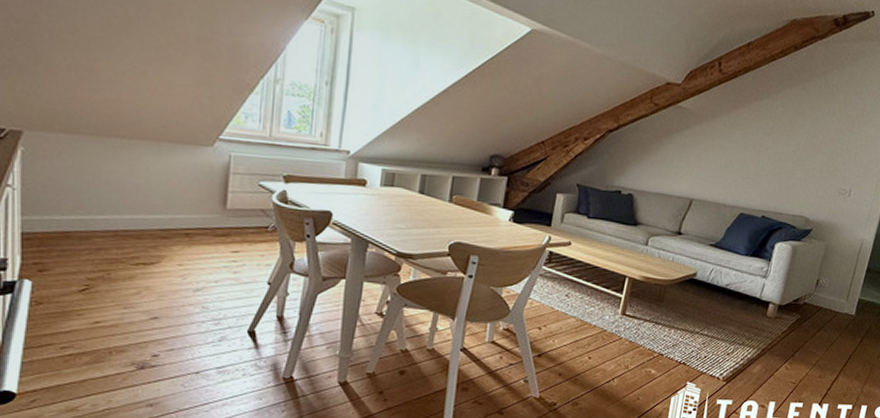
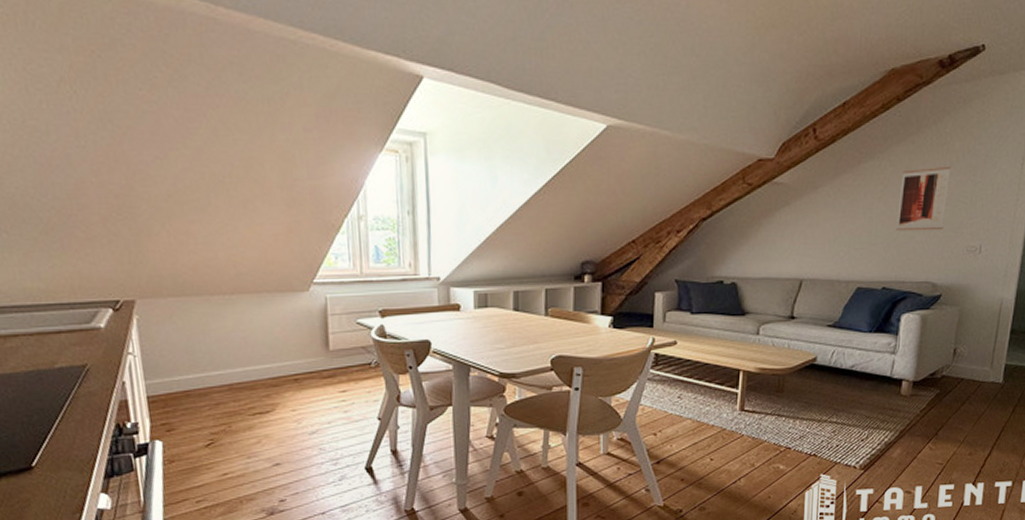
wall art: none [780,113,834,171] -> present [896,166,951,231]

